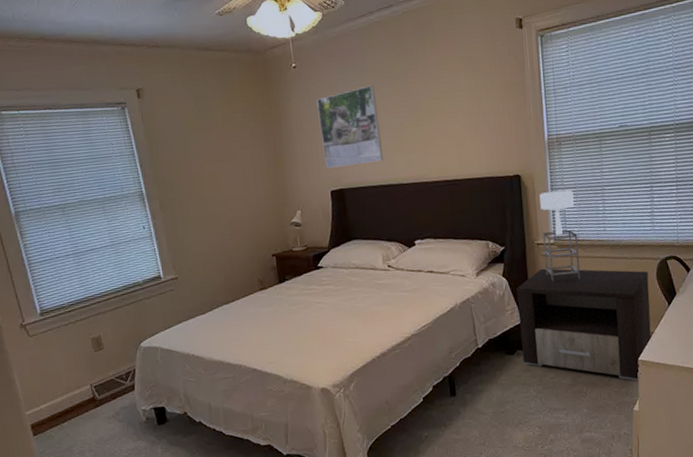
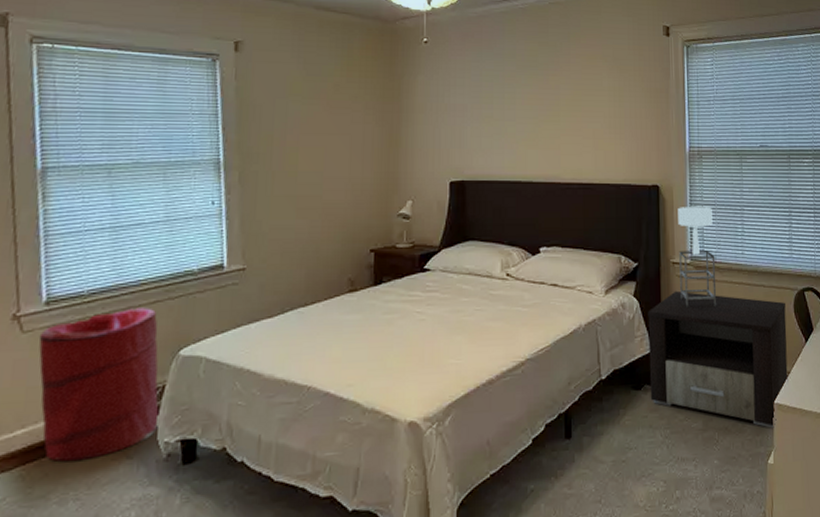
laundry hamper: none [41,313,137,426] -> present [38,307,160,463]
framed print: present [316,85,383,168] -> none [445,72,513,156]

